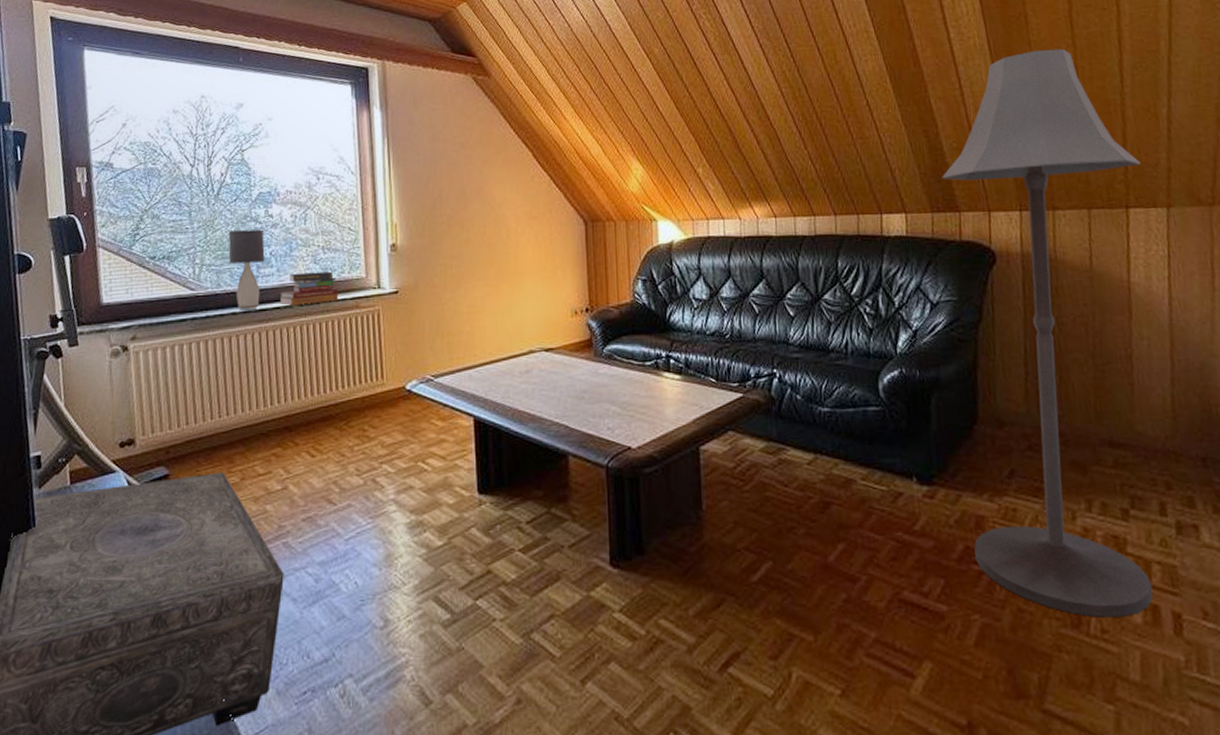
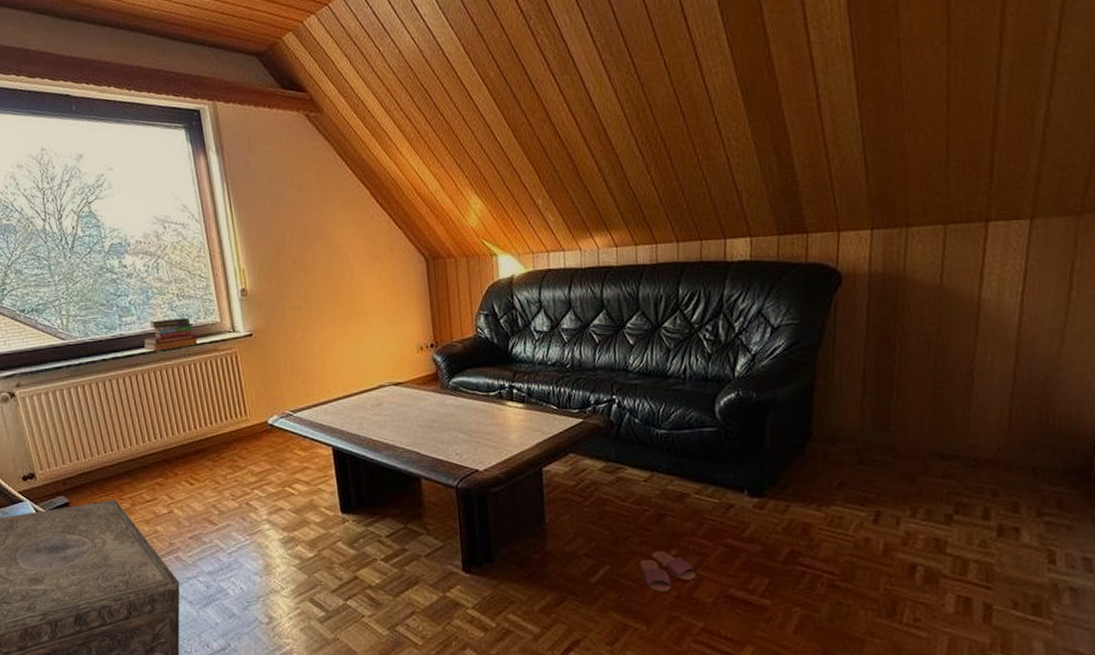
table lamp: present [228,229,265,310] -> none [87,280,126,357]
slippers: none [804,544,866,595] -> present [639,550,696,593]
floor lamp: present [941,48,1153,618] -> none [791,46,1007,609]

